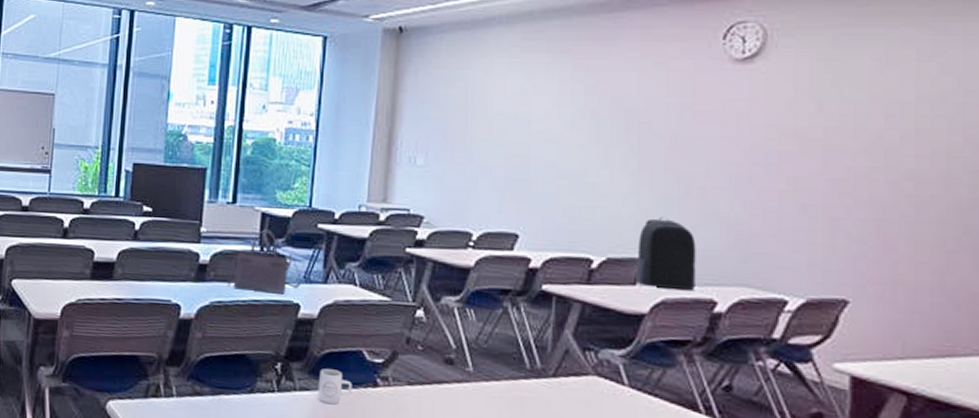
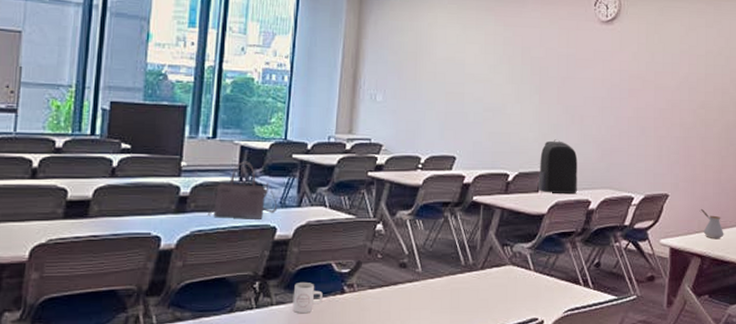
coffee pot: none [904,324,951,372] -> present [699,208,724,240]

